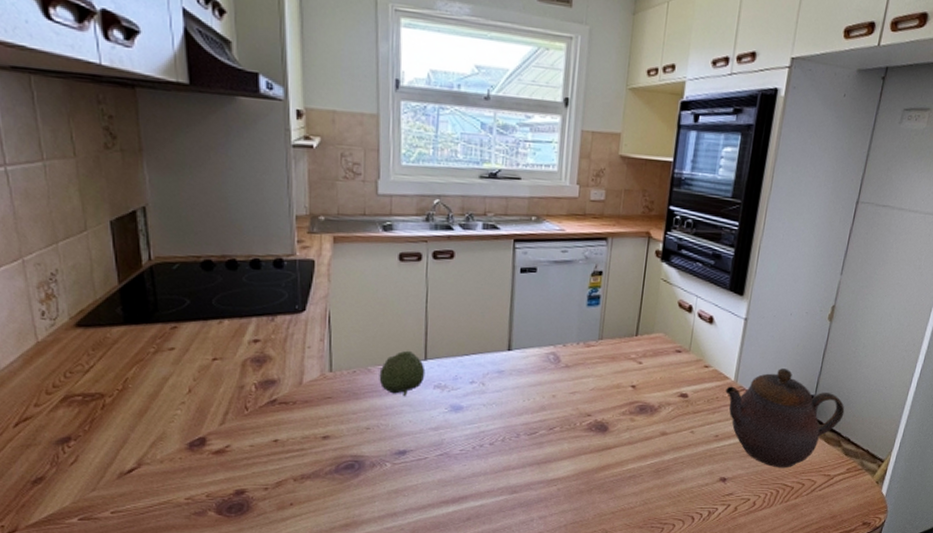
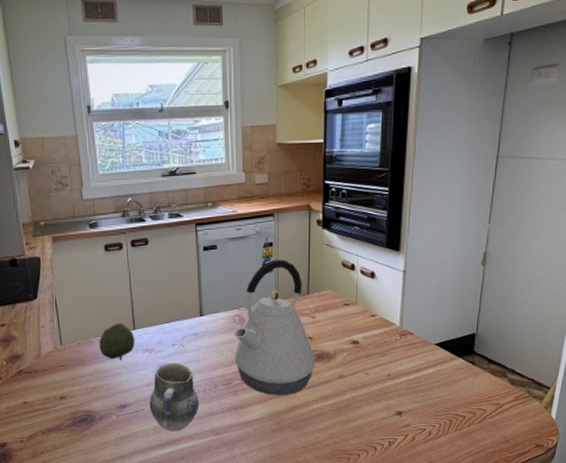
cup: none [434,403,496,487] -> present [149,362,199,432]
kettle: none [543,292,637,451] -> present [234,259,315,395]
teapot: present [725,368,845,468] -> none [393,312,507,400]

